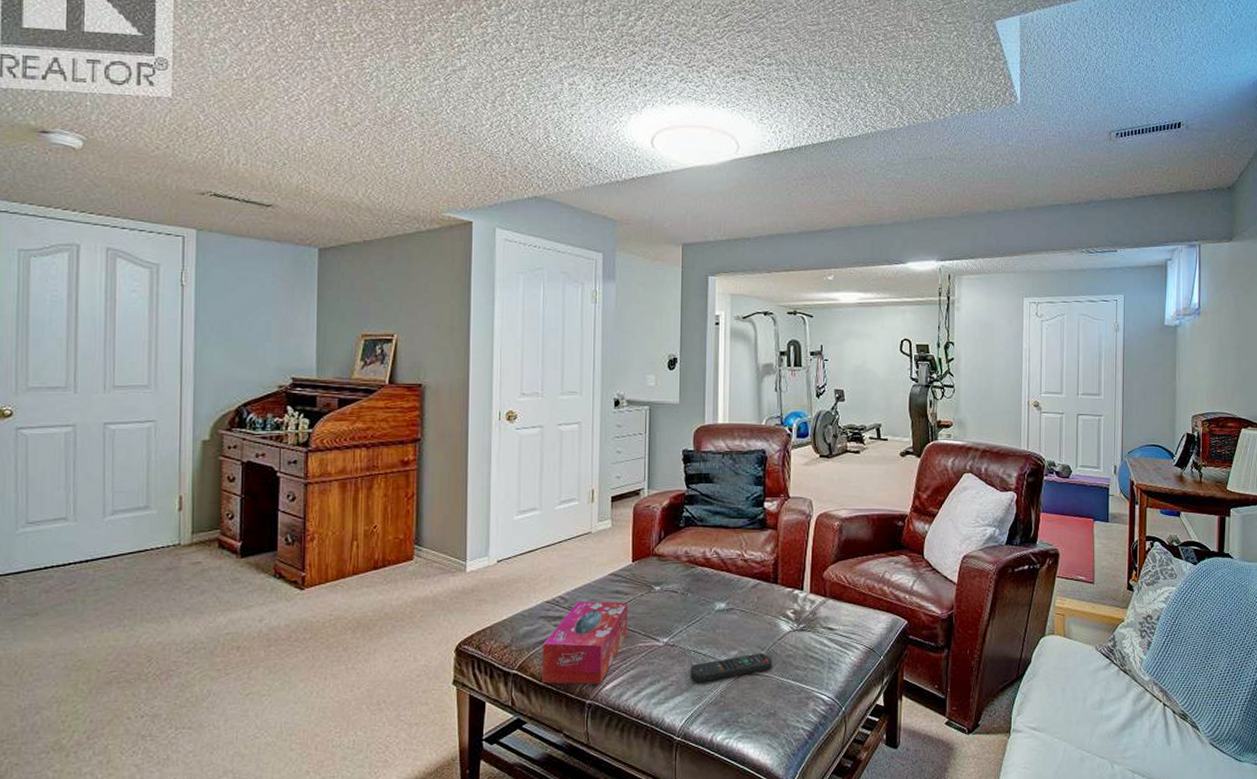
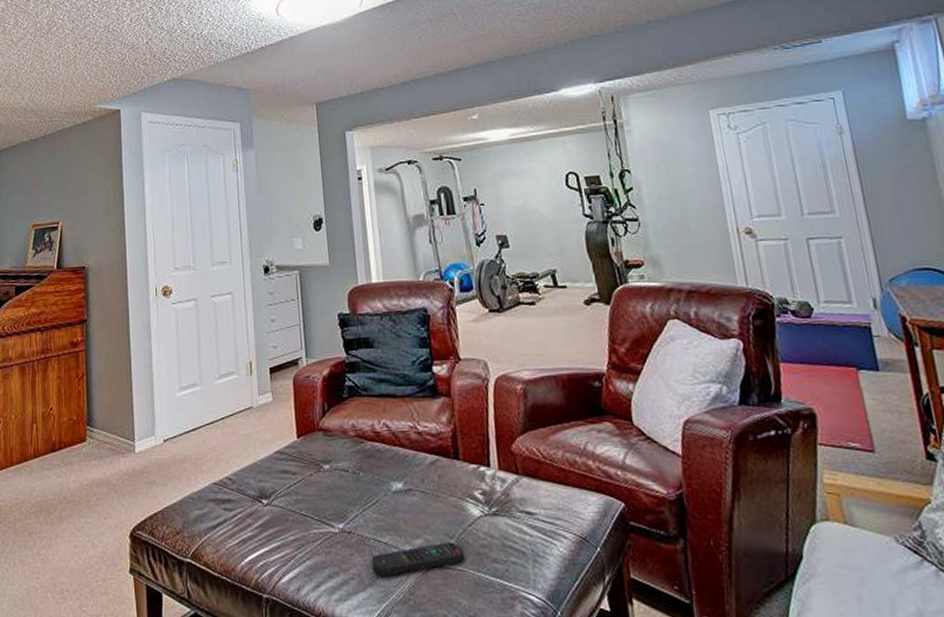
tissue box: present [542,601,628,685] -> none [214,482,299,577]

